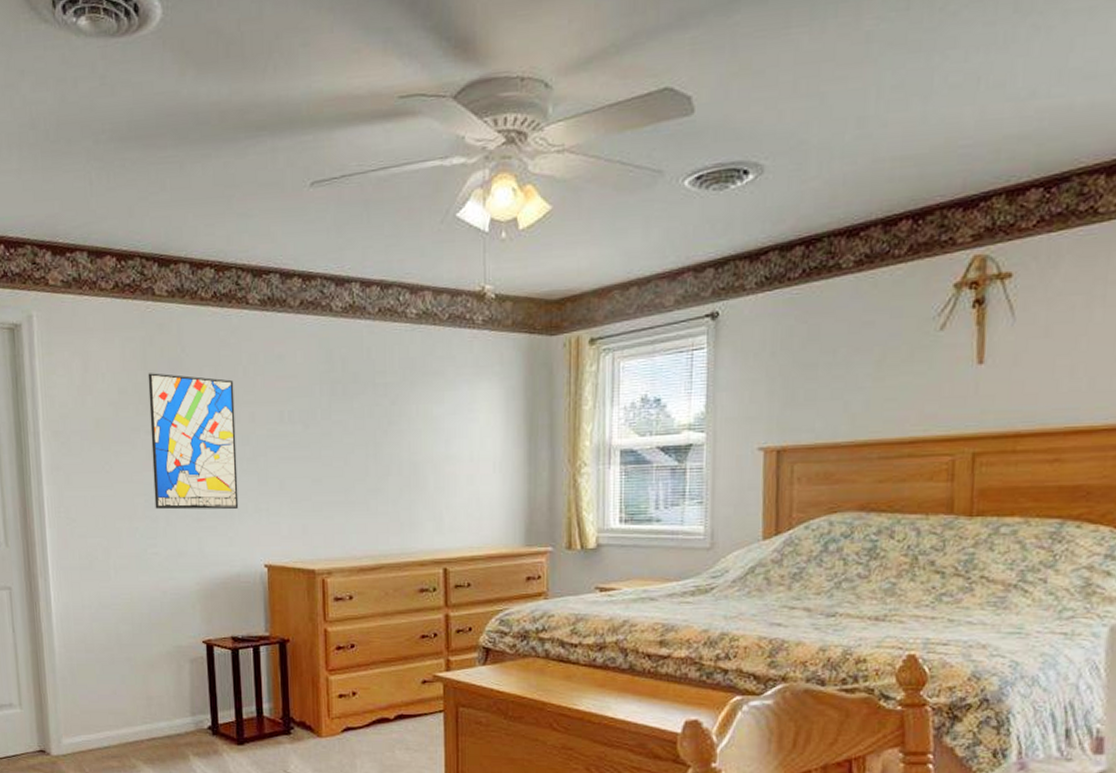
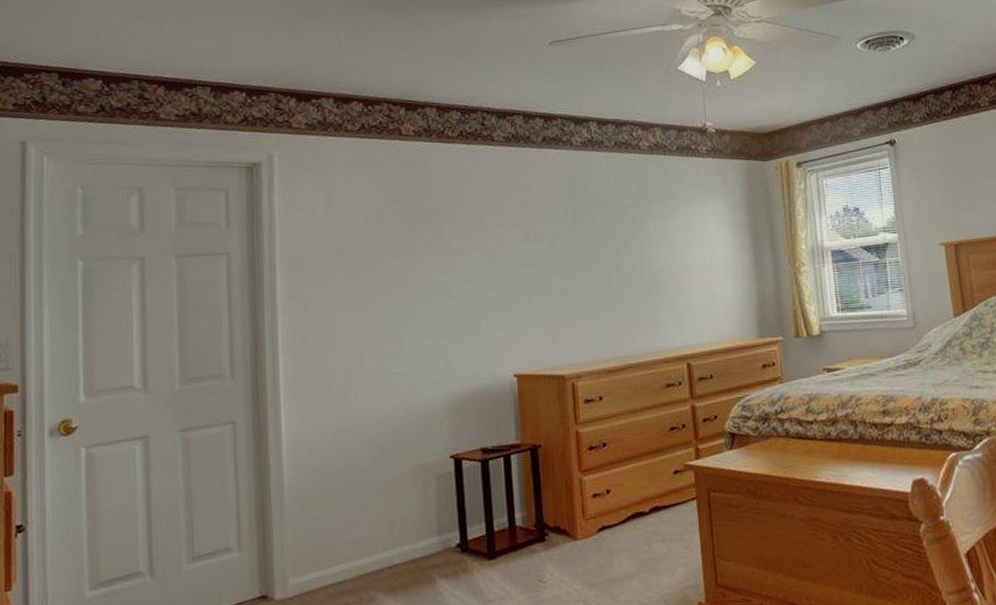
wall art: present [148,373,239,510] -> none [393,203,487,329]

